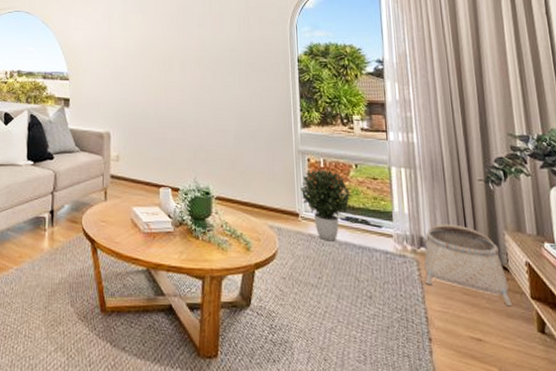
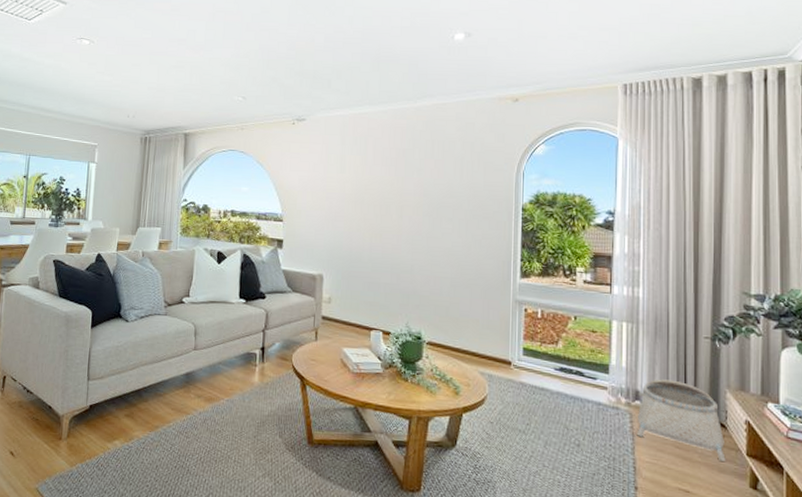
potted plant: present [300,169,352,241] -> none [515,319,568,390]

